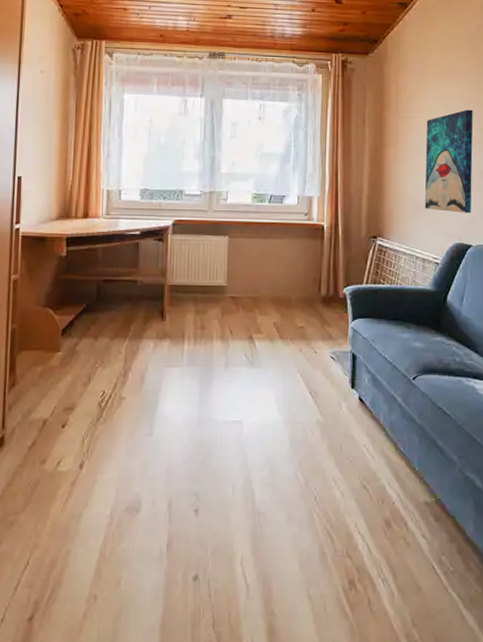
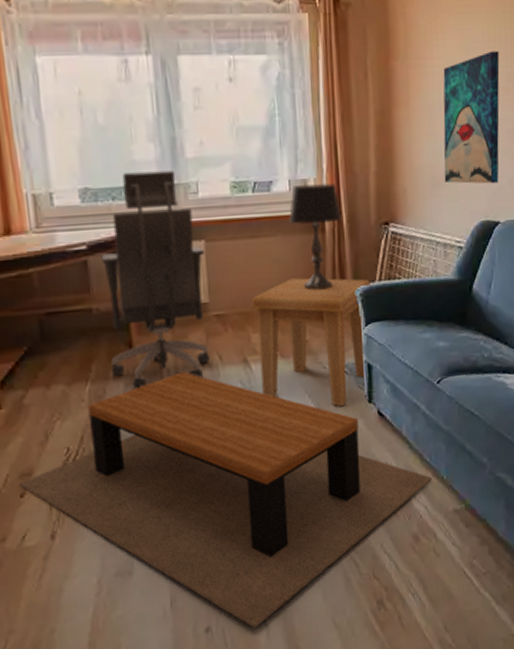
coffee table: none [62,340,406,585] -> present [18,371,433,628]
office chair: none [145,180,228,349] -> present [100,170,210,389]
side table: none [260,274,359,389] -> present [251,277,371,407]
table lamp: none [296,200,338,286] -> present [289,182,342,291]

